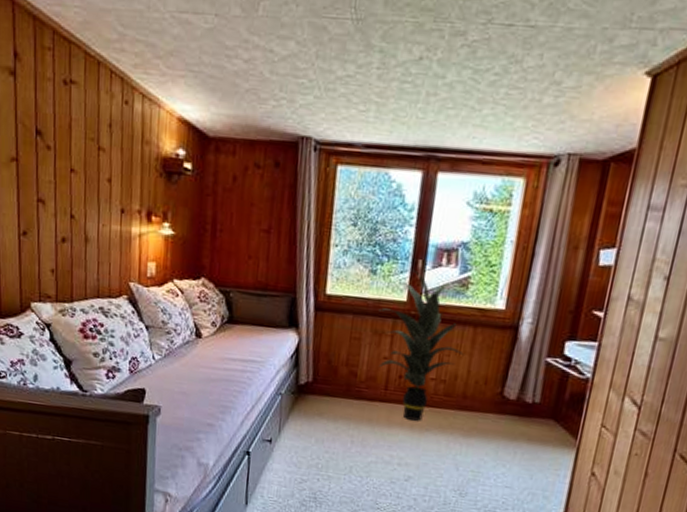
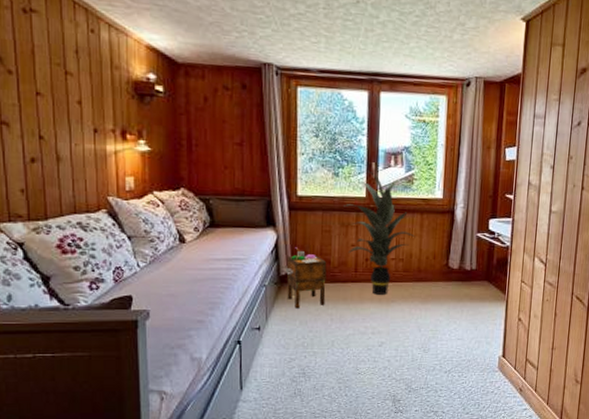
nightstand: none [304,354,353,425] -> present [285,247,327,309]

